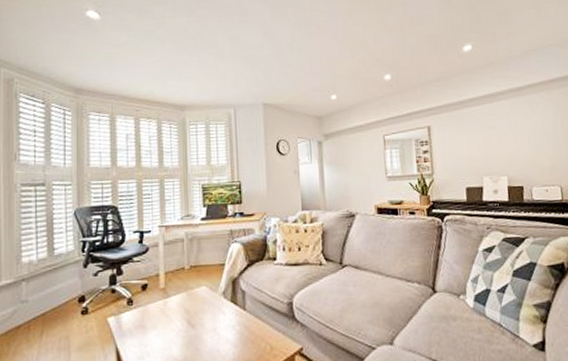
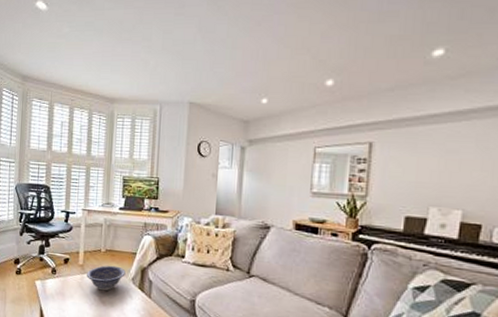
decorative bowl: none [170,282,215,313] -> present [87,265,126,291]

